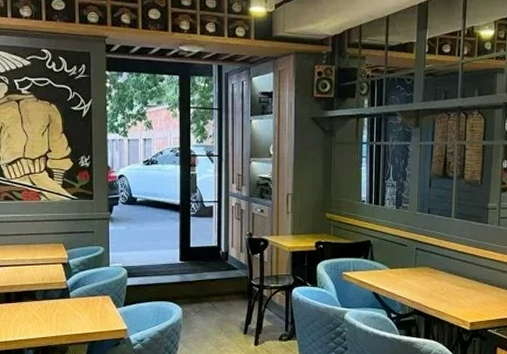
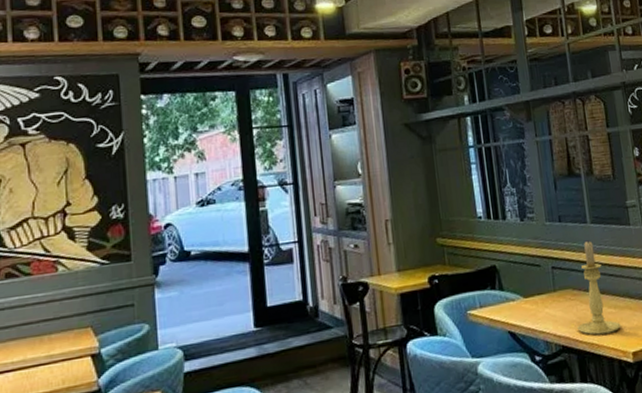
candle holder: none [428,231,465,305] -> present [576,240,621,336]

